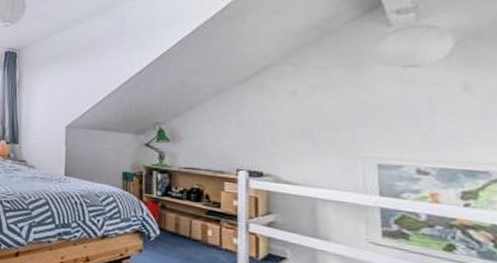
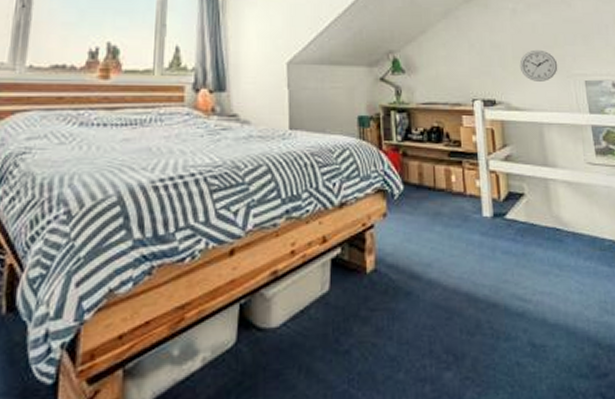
wall clock: none [295,130,344,161] -> present [519,49,558,82]

